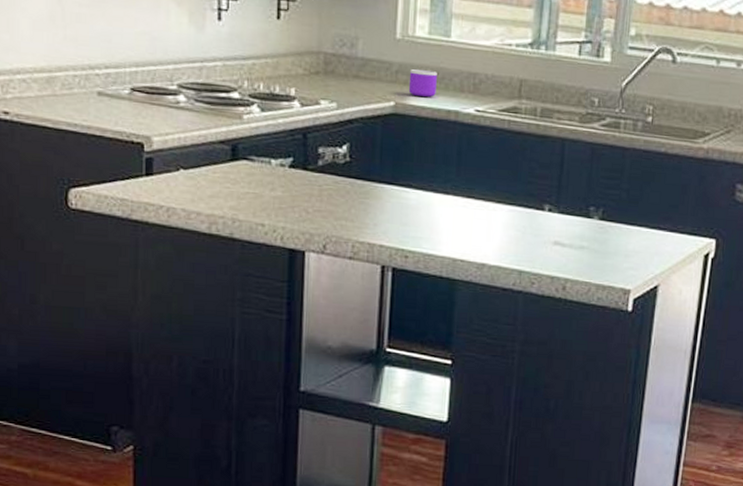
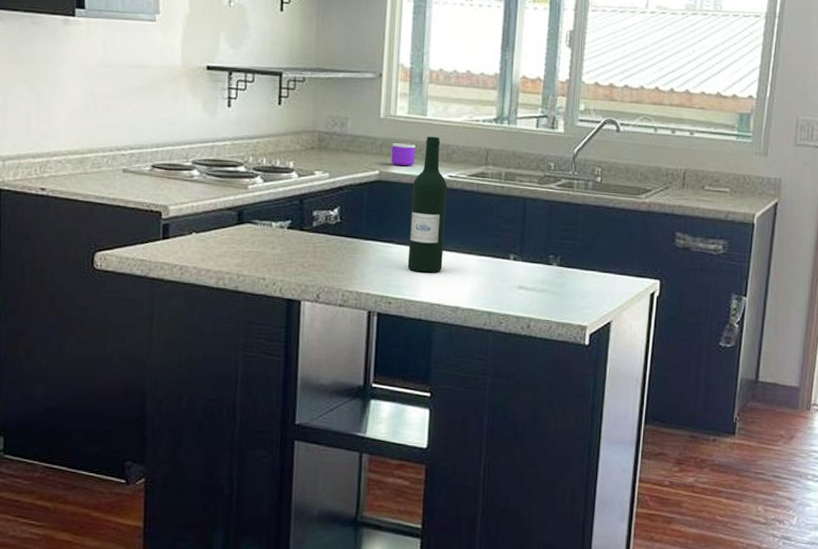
wine bottle: none [427,62,474,224] -> present [407,136,448,273]

